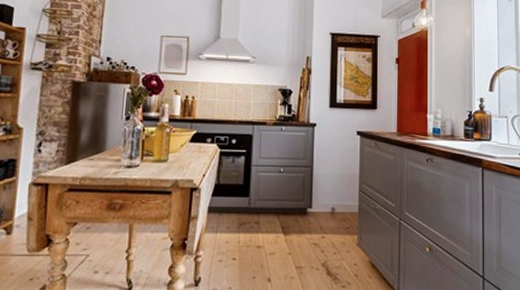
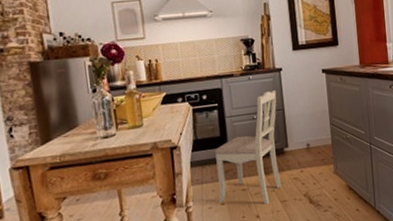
dining chair: none [230,145,307,268] -> present [214,90,282,205]

